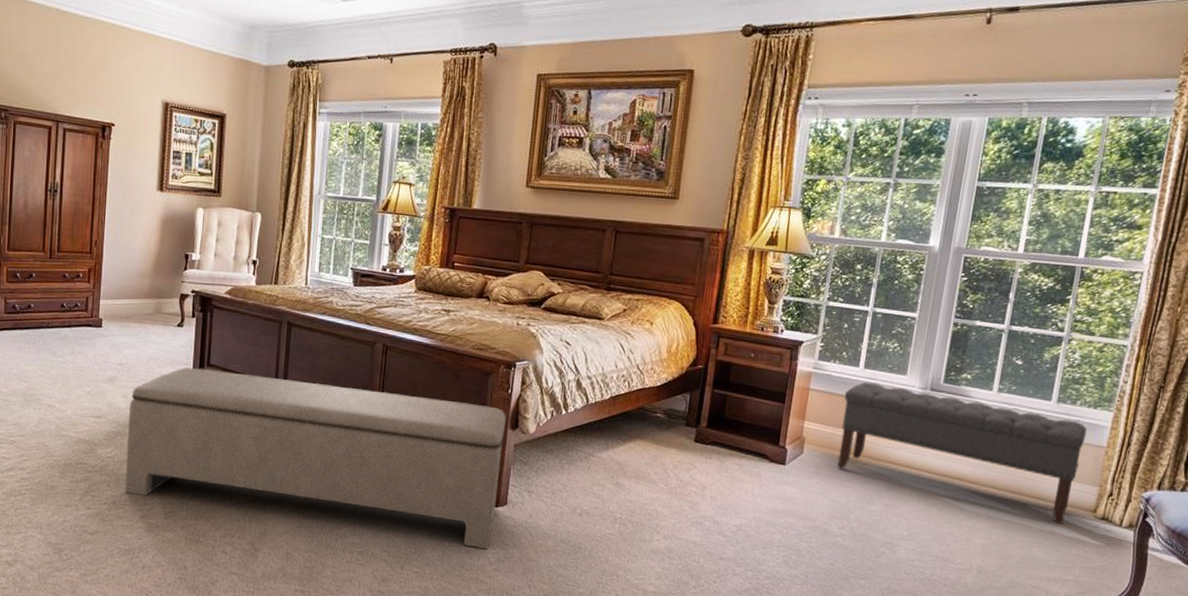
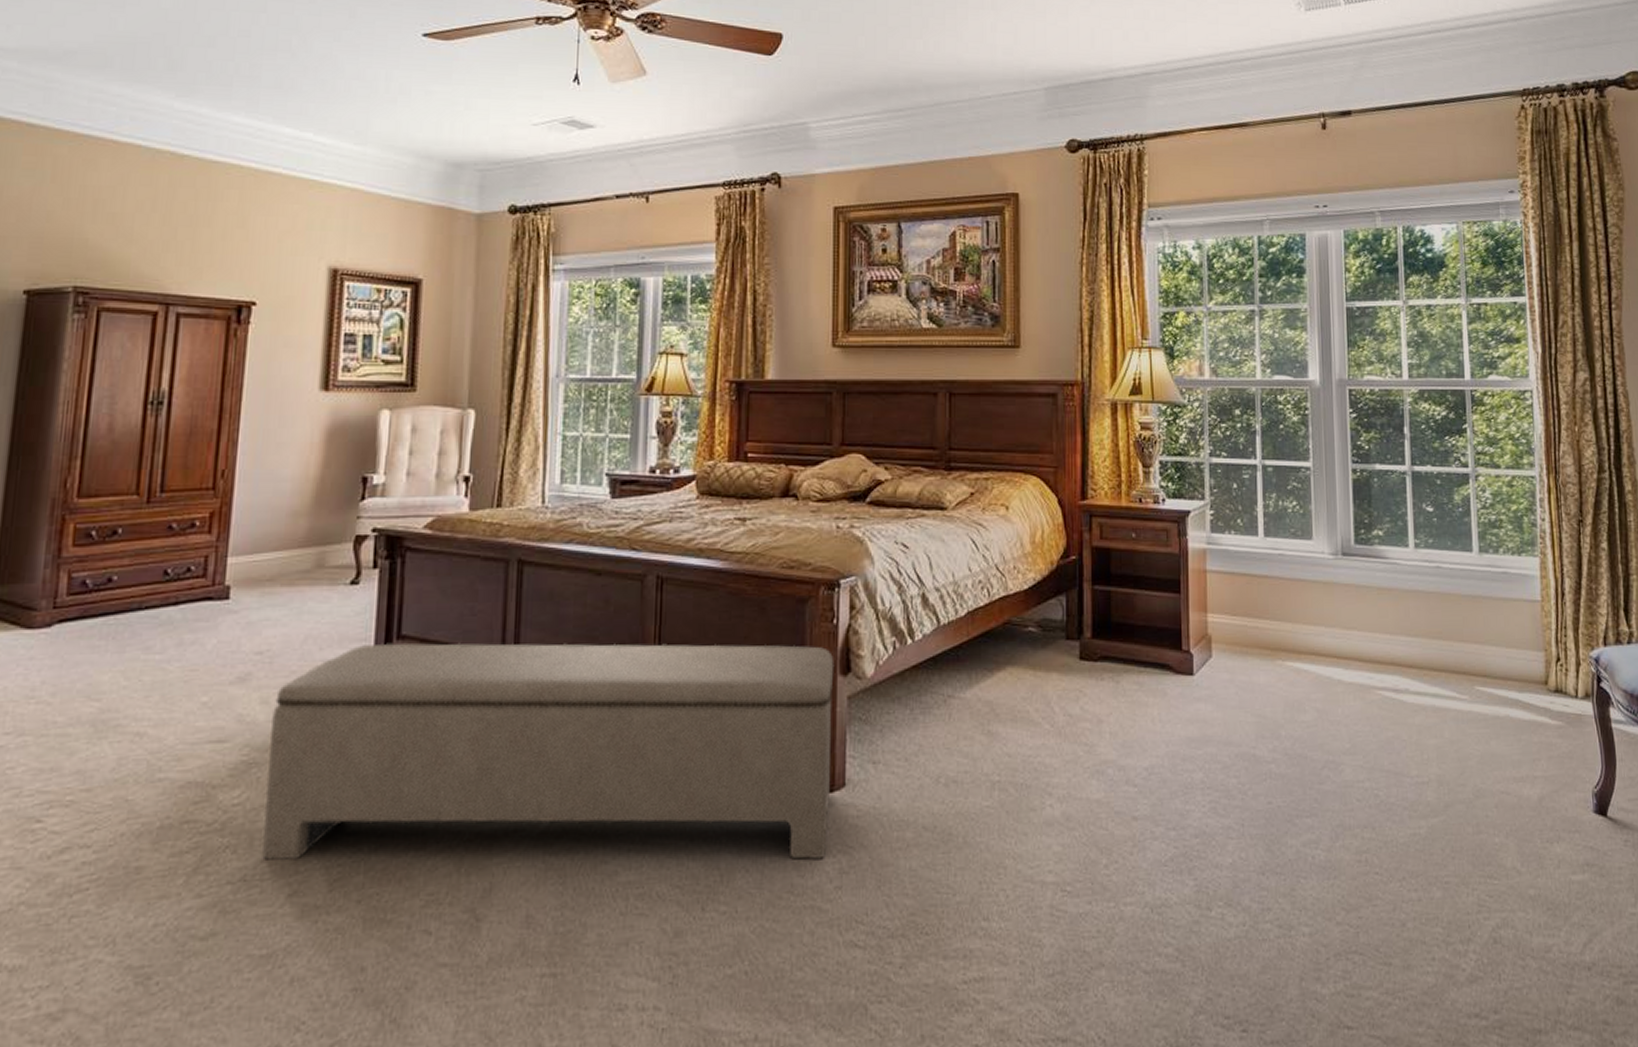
bench: present [837,382,1087,525] -> none [1247,553,1518,706]

